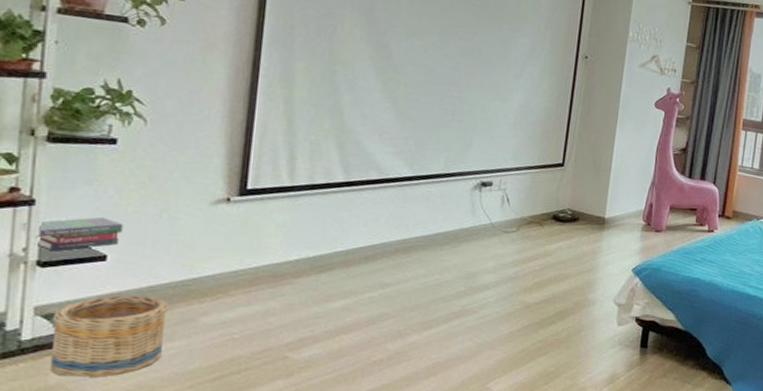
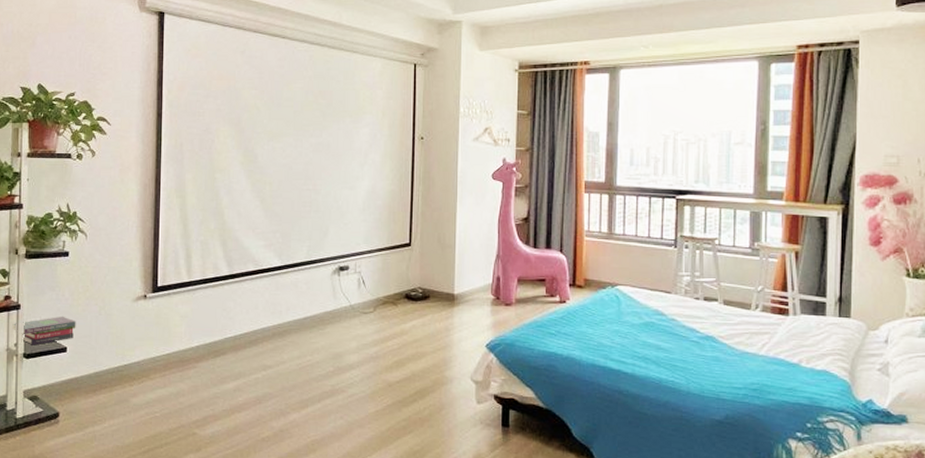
basket: present [49,295,168,377] -> none [35,380,109,449]

